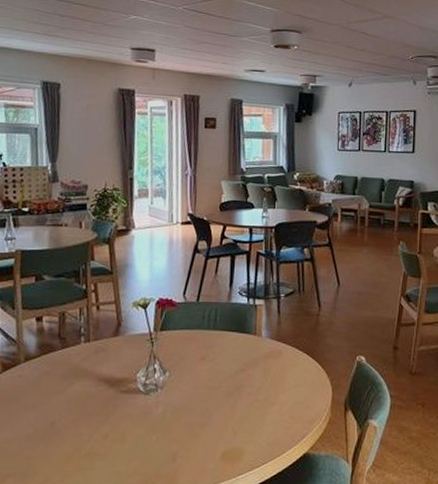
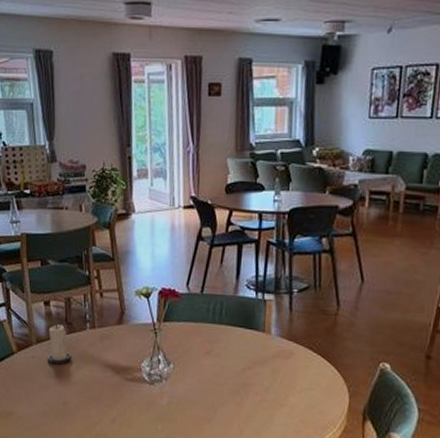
candle: none [36,339,64,382] -> present [48,323,72,365]

